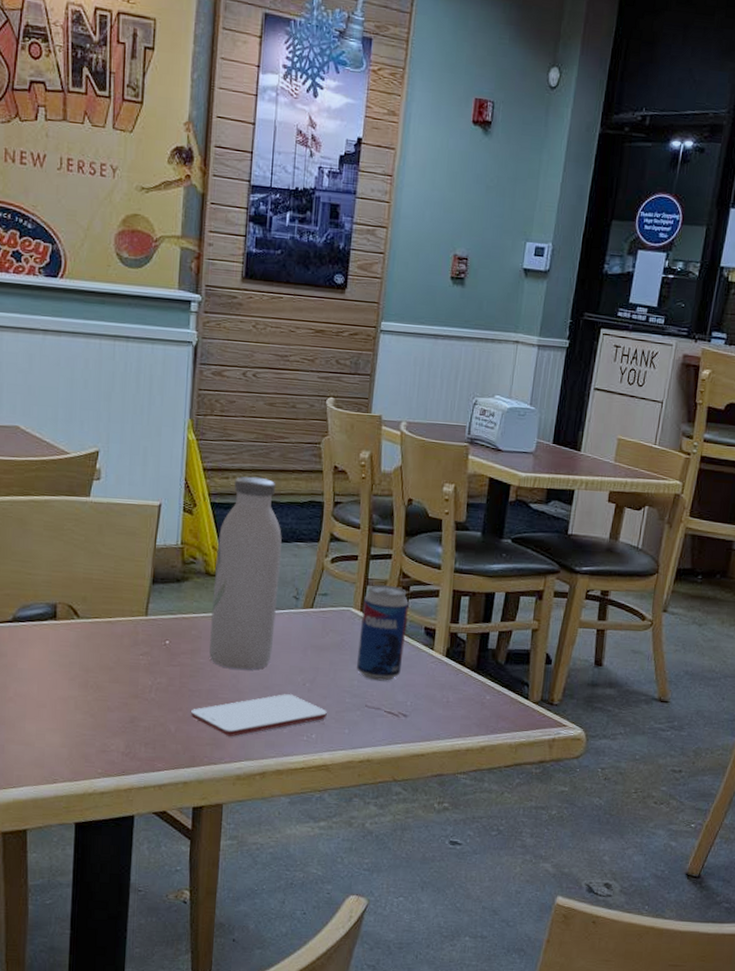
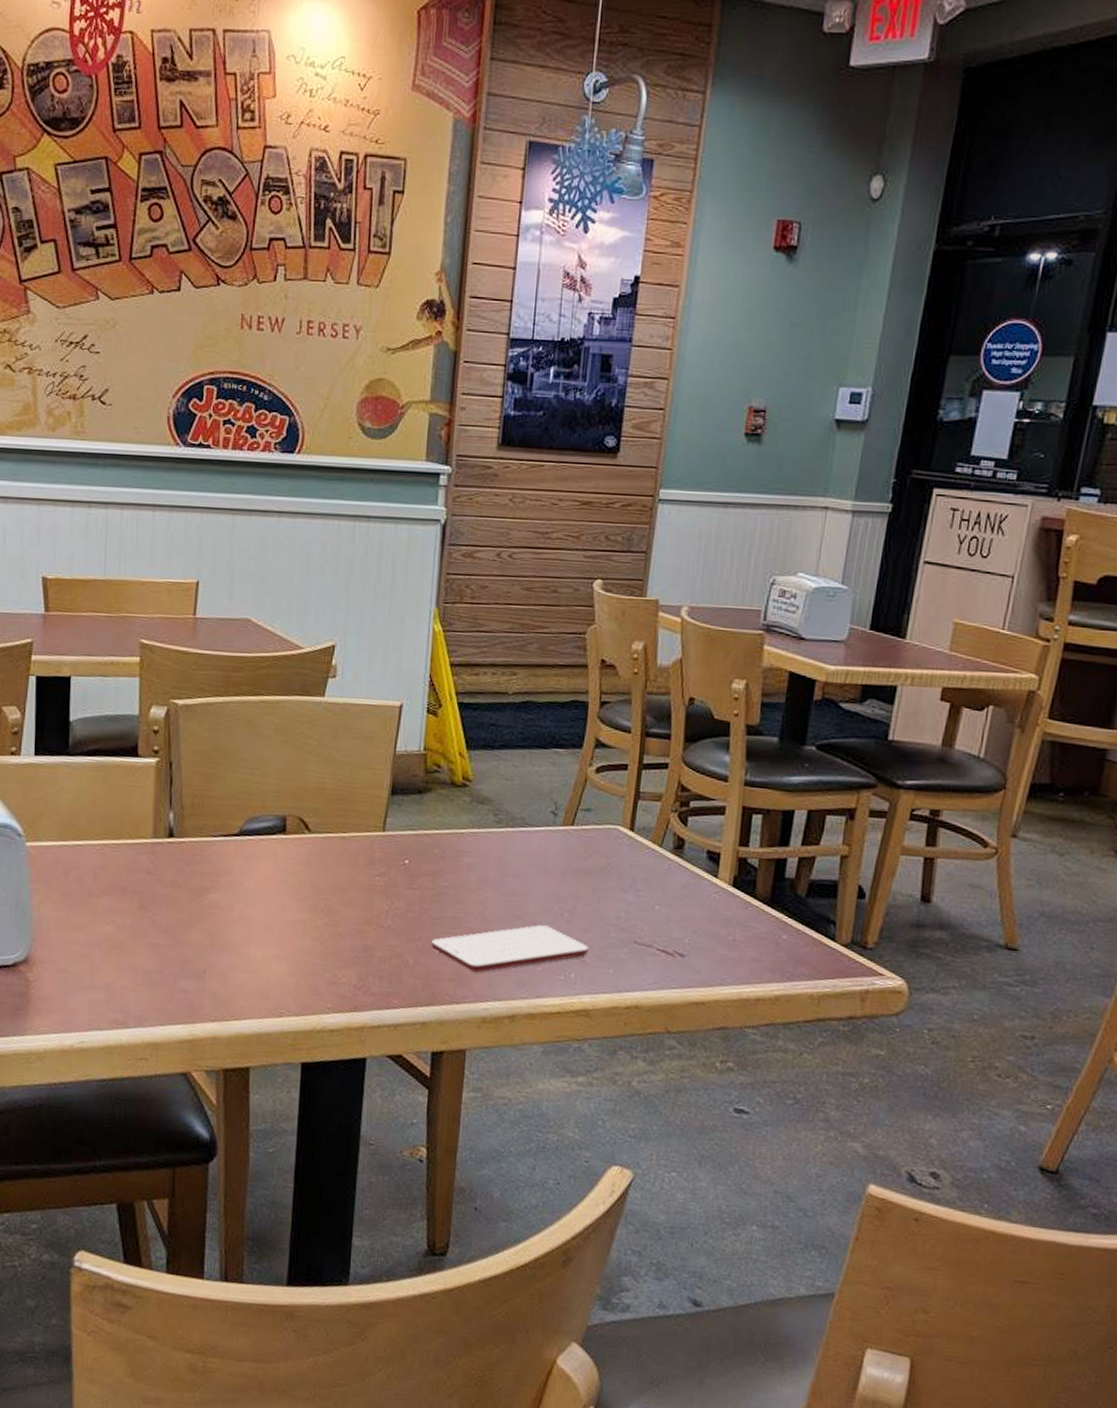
water bottle: present [208,476,282,670] -> none [453,672,539,896]
beverage can: present [356,584,409,681] -> none [623,799,688,914]

